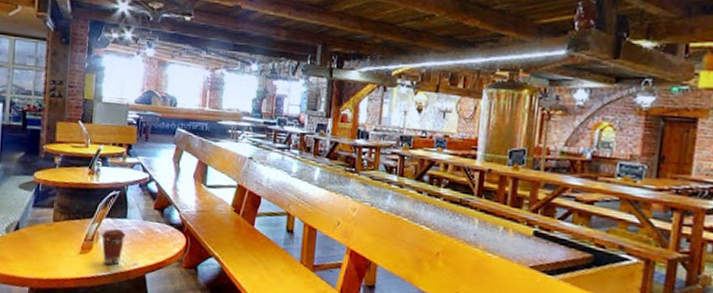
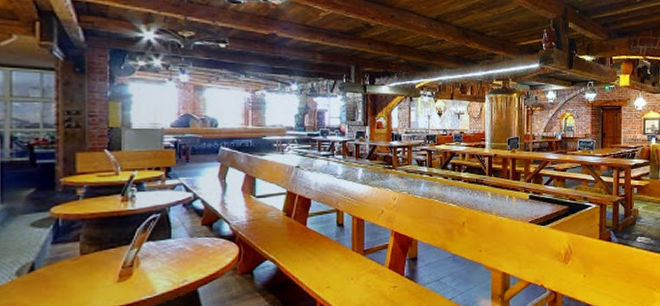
coffee cup: present [102,229,126,266] -> none [143,251,172,288]

